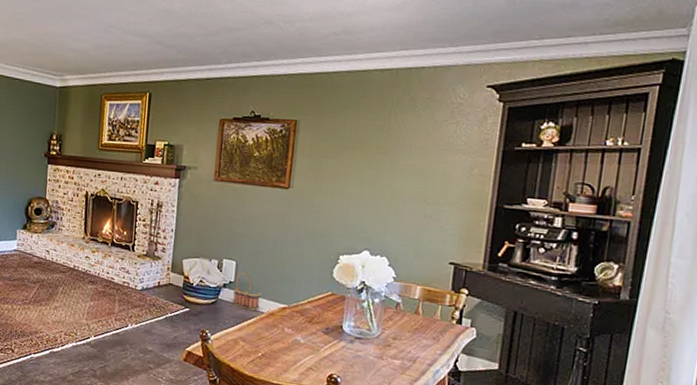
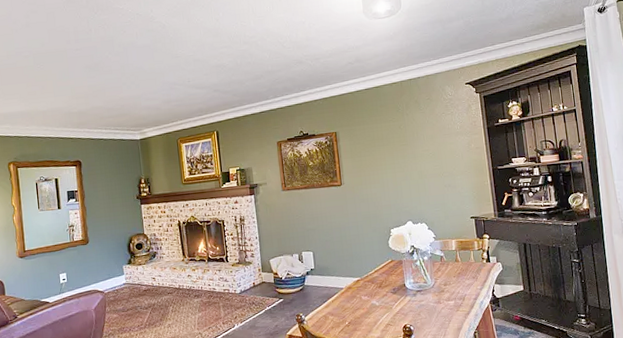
basket: present [233,273,261,311] -> none [315,258,339,289]

